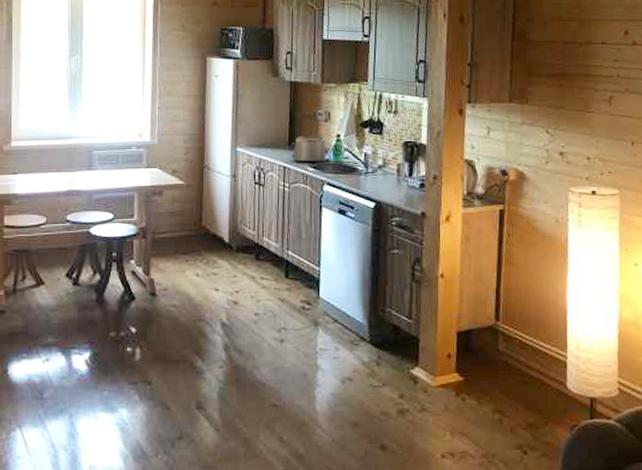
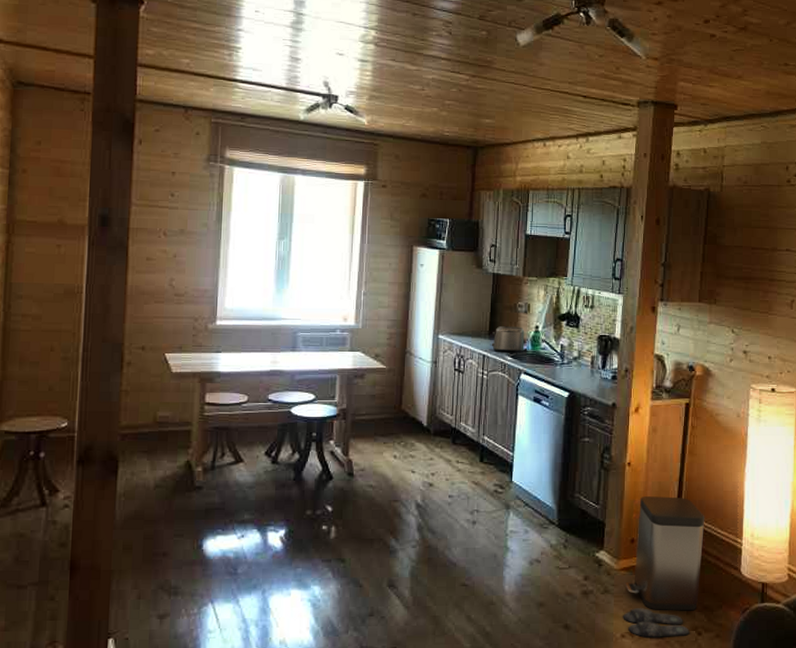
pedal bin: none [442,309,526,429] -> present [624,496,705,611]
slippers: none [442,426,514,458] -> present [623,608,690,639]

